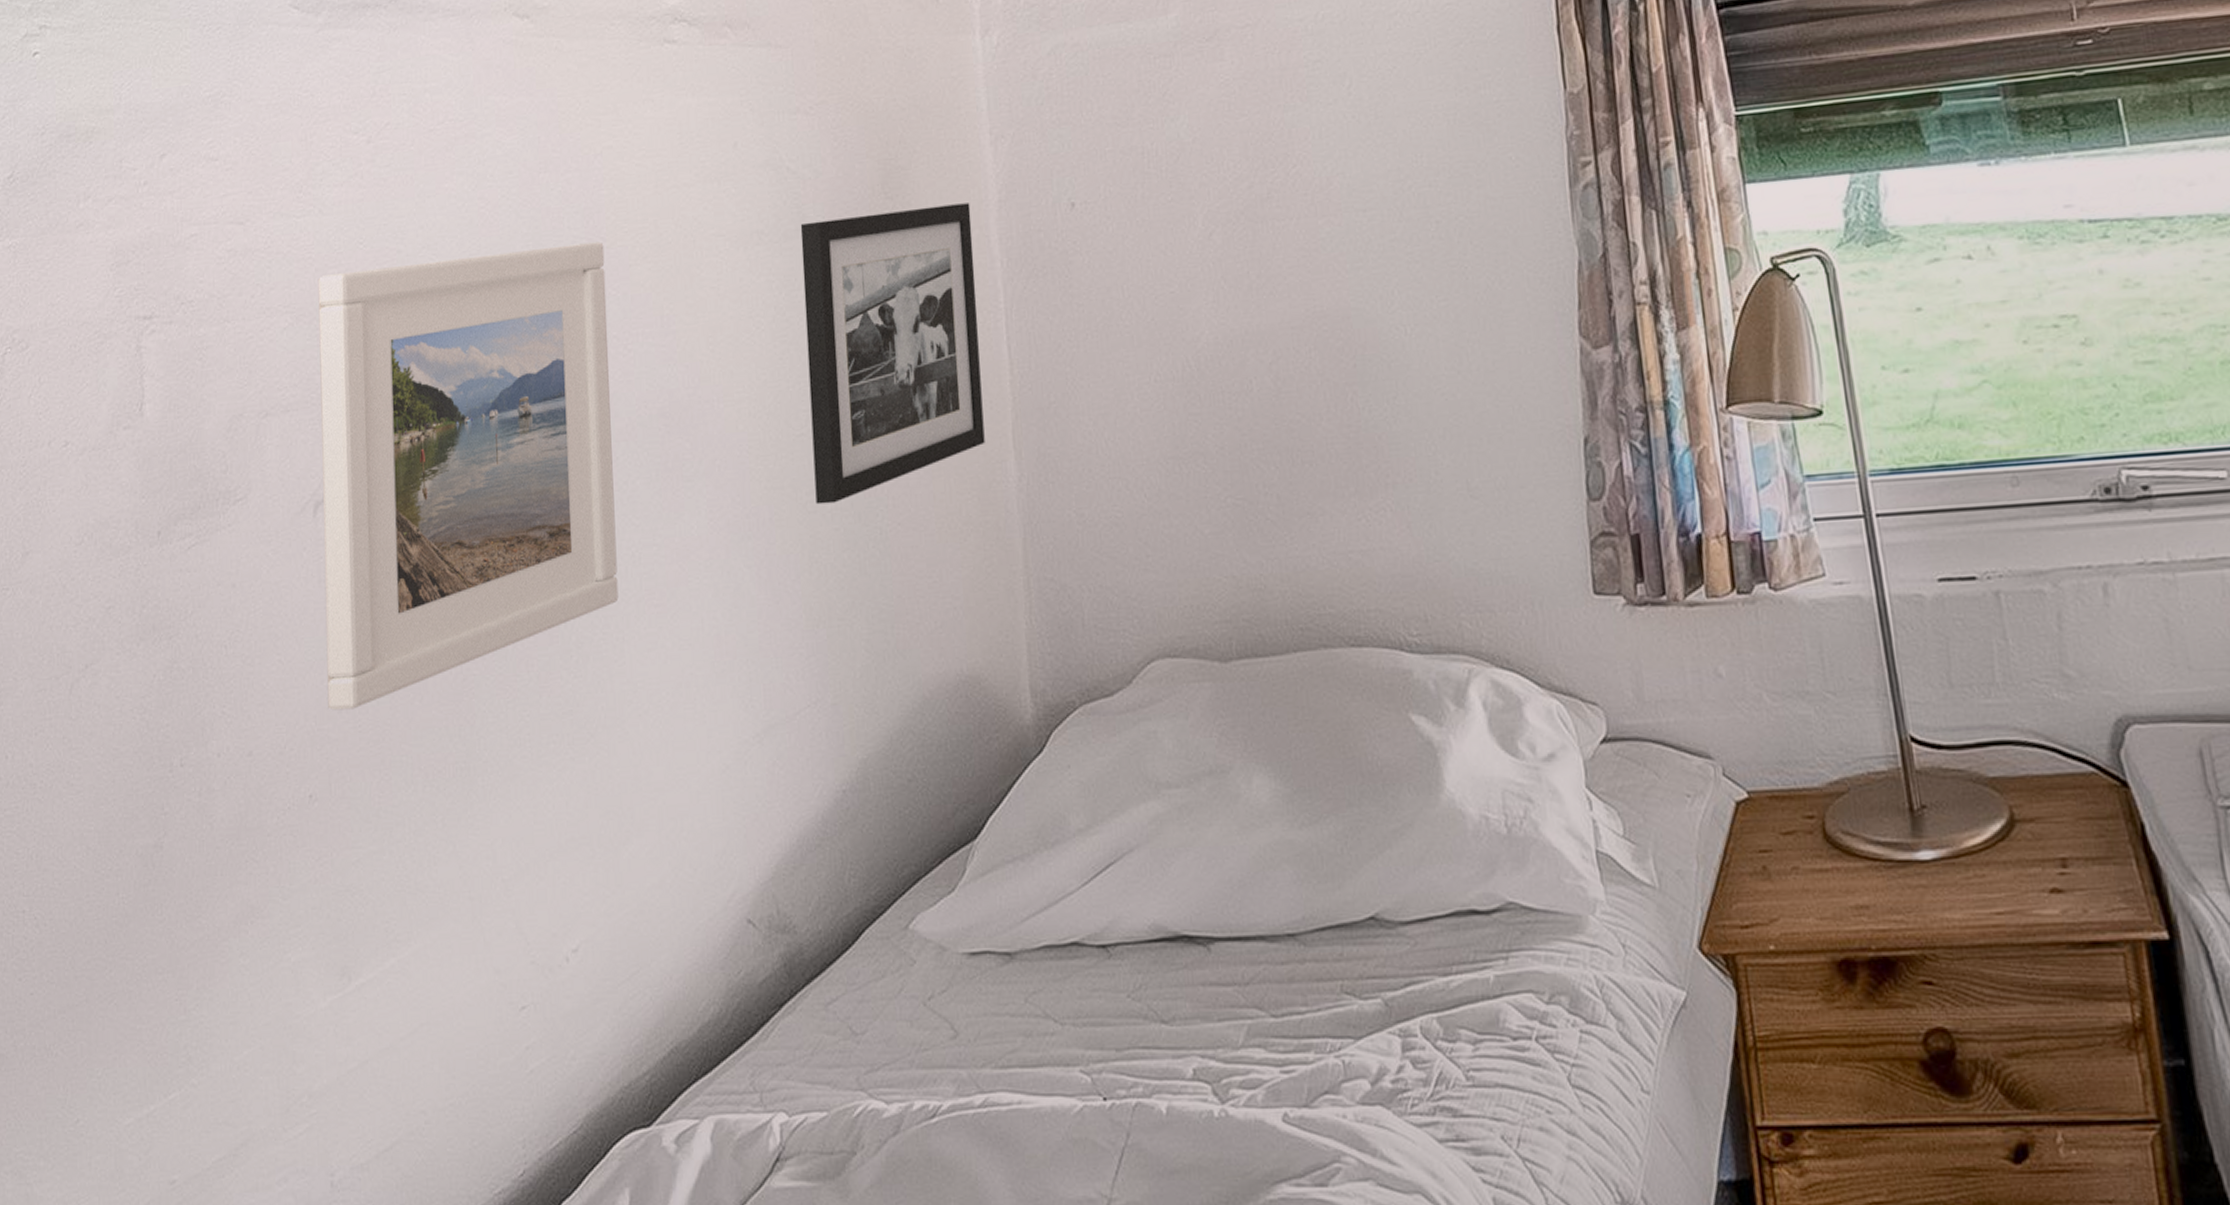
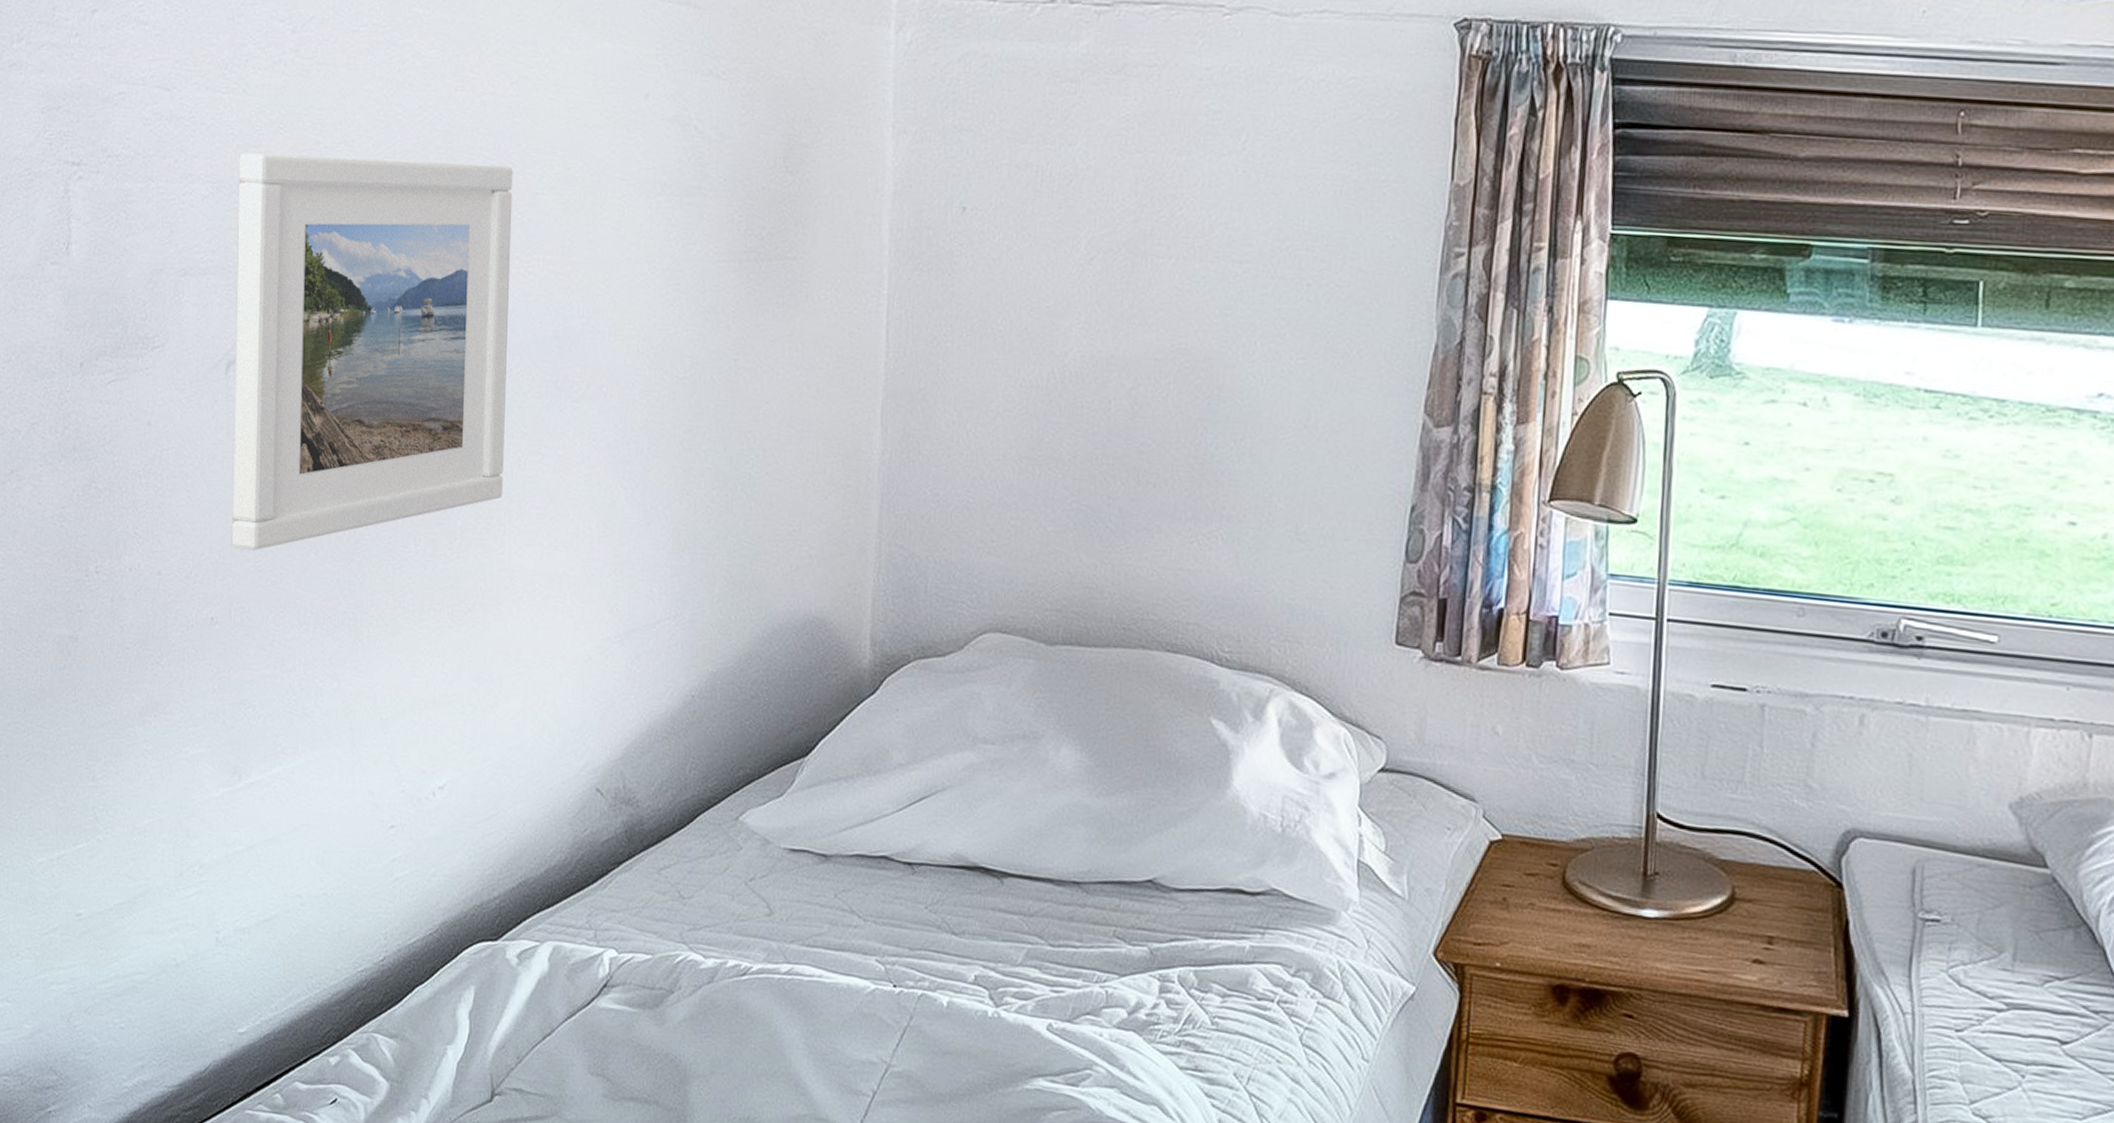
picture frame: present [800,203,985,505] -> none [692,182,866,445]

